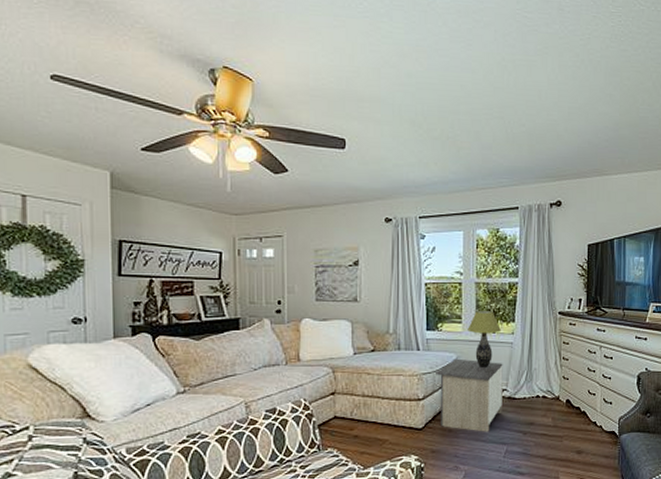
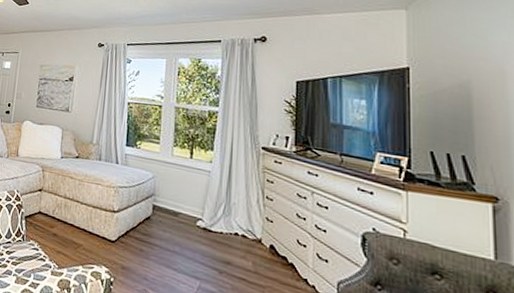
nightstand: present [434,358,503,432] -> none [130,177,199,261]
table lamp: present [467,311,501,367] -> none [165,134,199,192]

